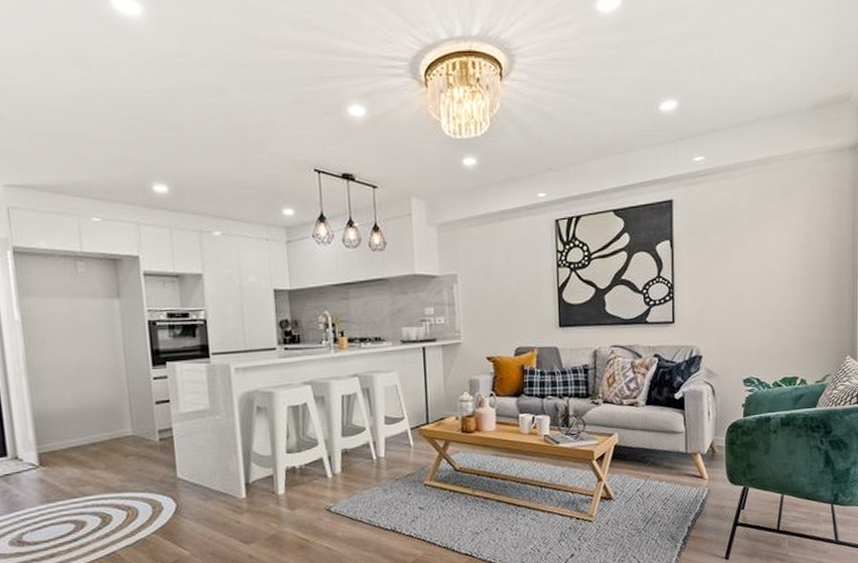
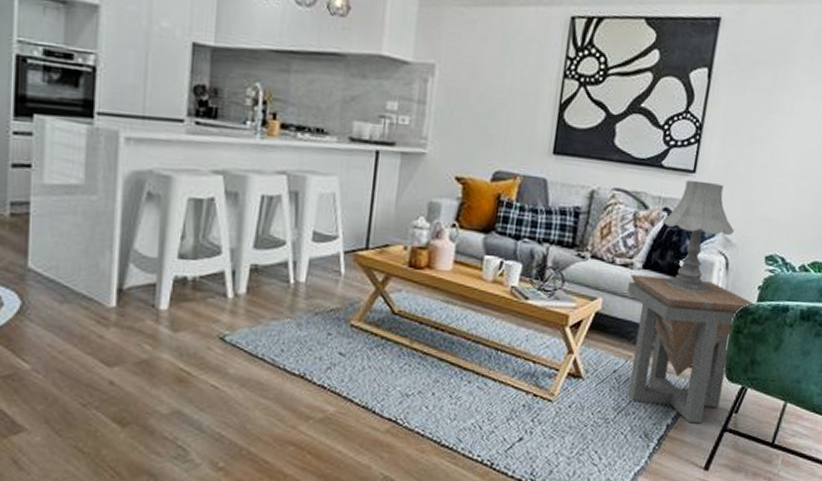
side table: none [636,406,740,523] -> present [627,275,753,424]
table lamp: none [655,328,715,418] -> present [662,179,735,293]

